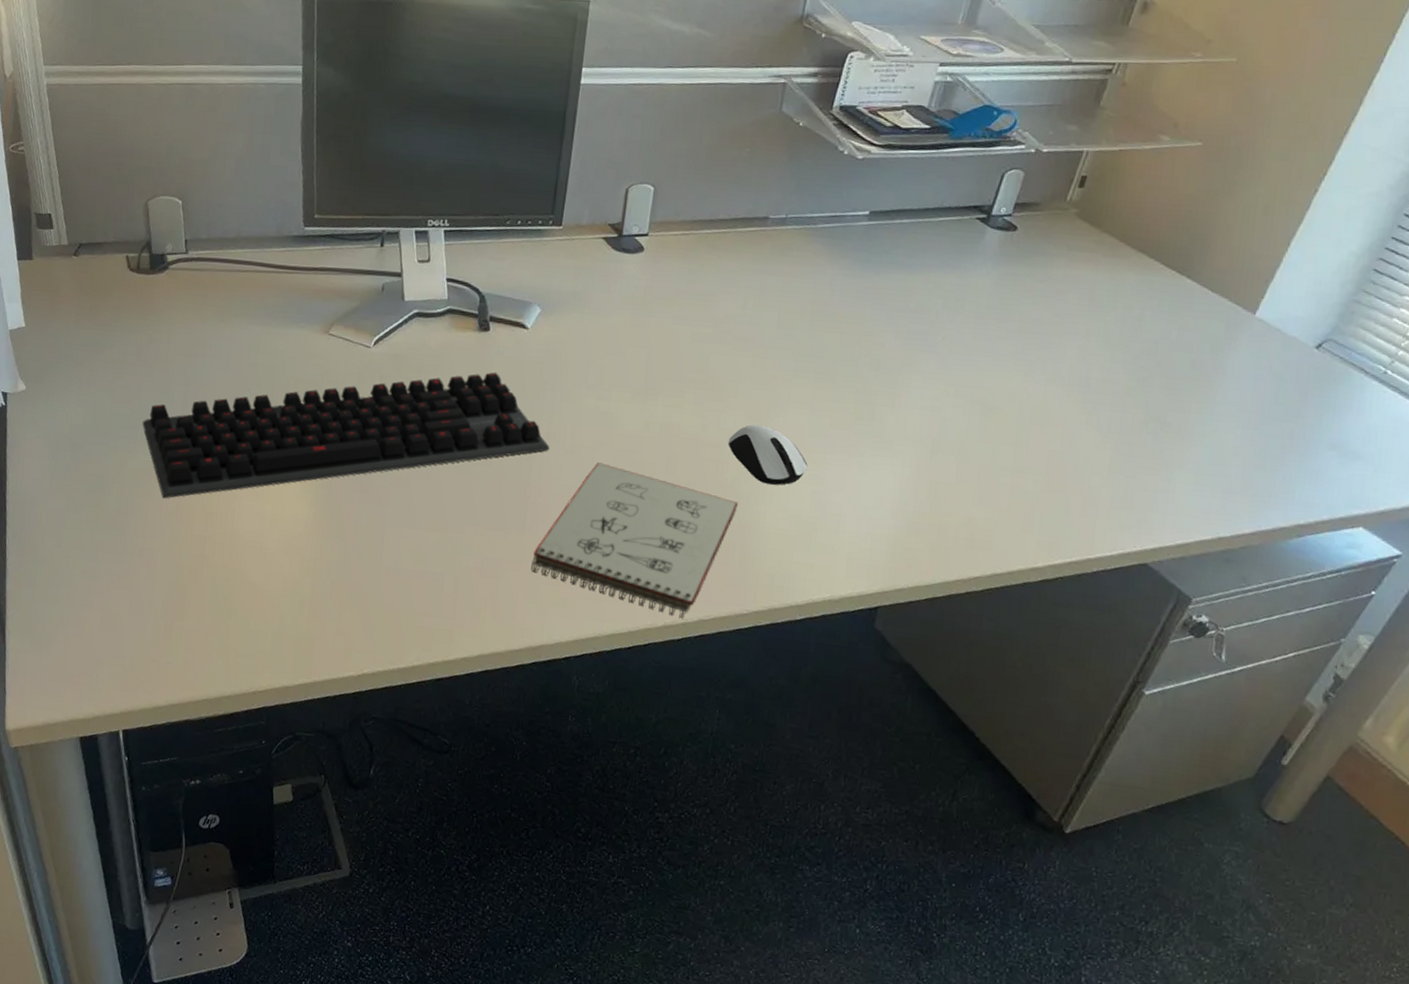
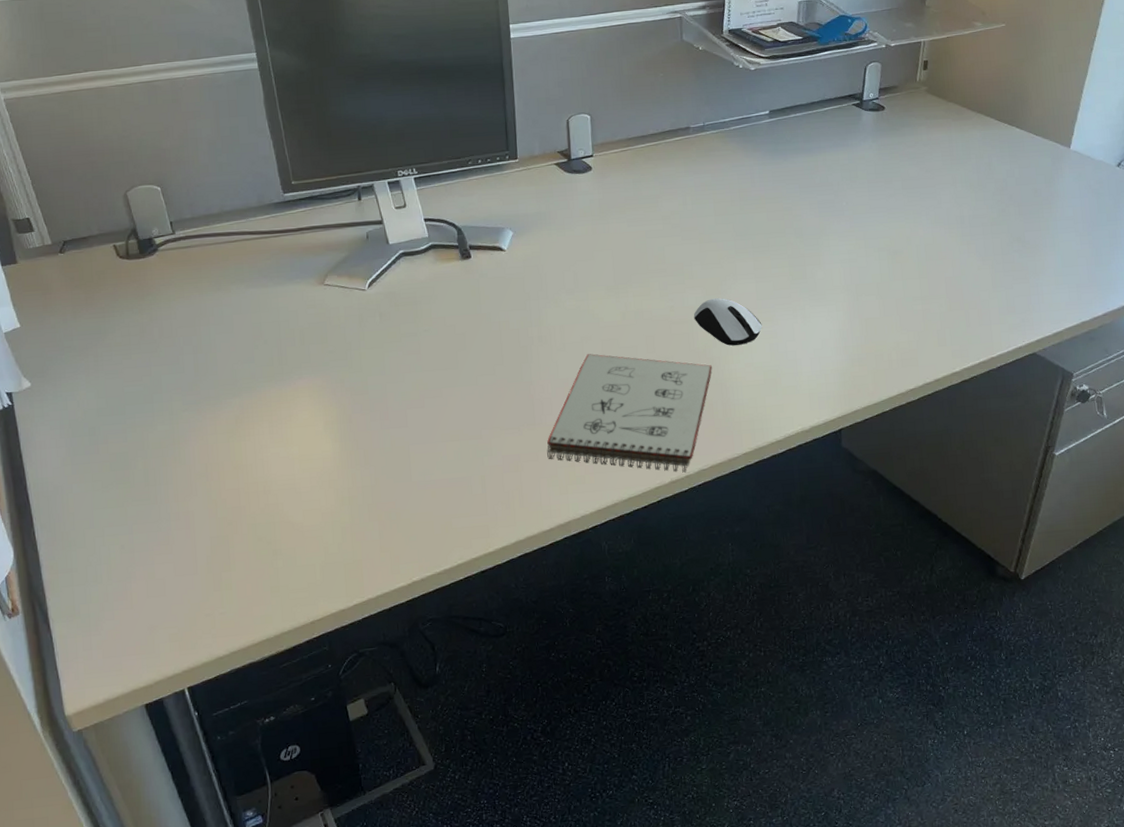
computer keyboard: present [142,372,550,499] -> none [157,292,543,462]

